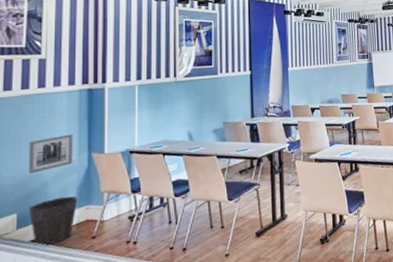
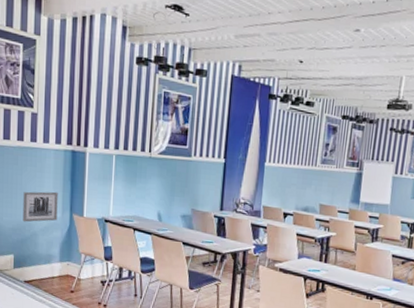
waste bin: present [29,196,78,247] -> none [23,248,61,289]

